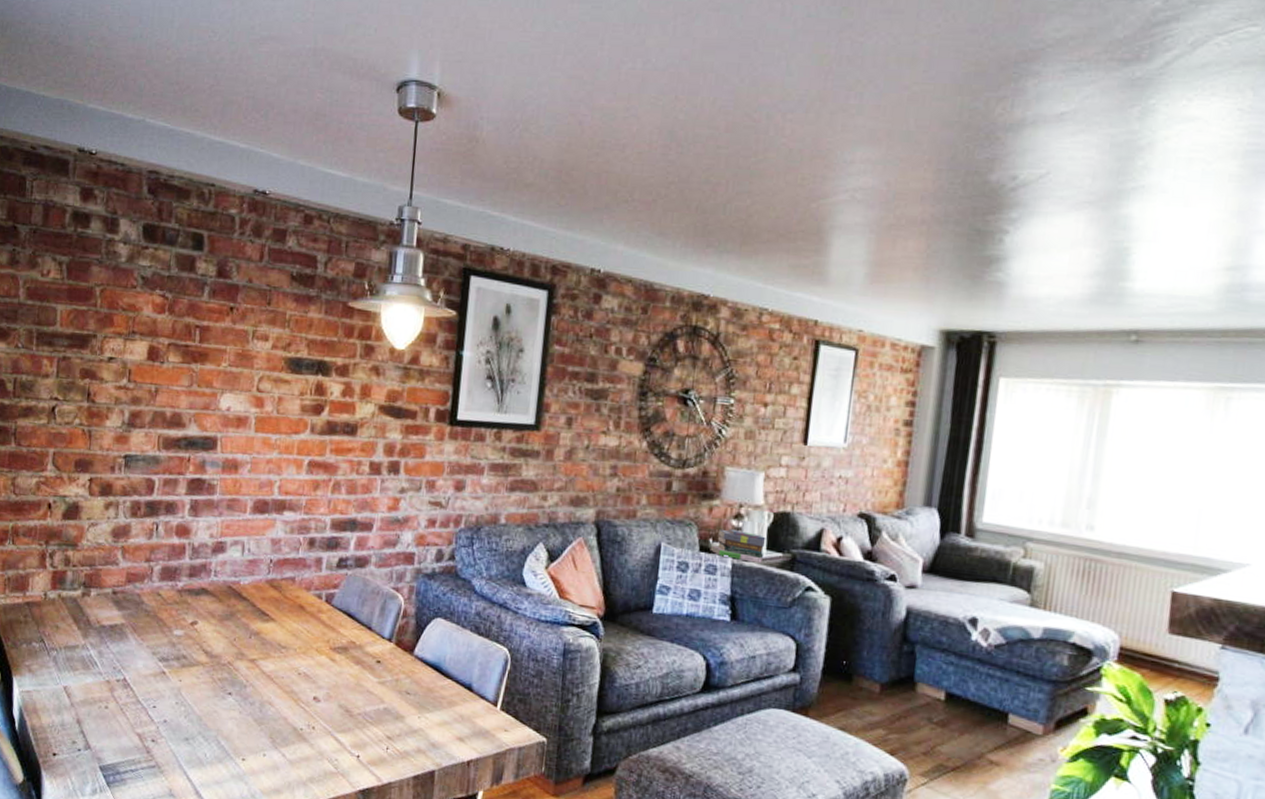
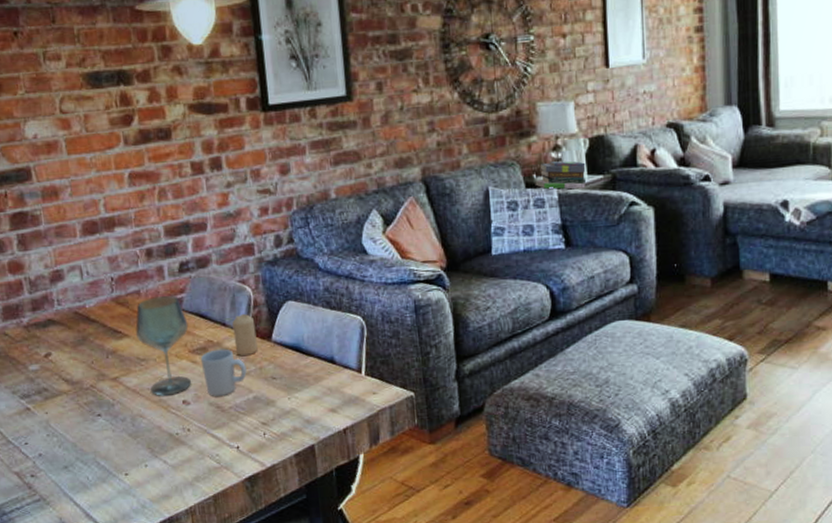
wine glass: none [282,587,335,689] -> present [135,296,191,396]
mug: none [339,651,383,701] -> present [200,348,247,396]
candle: none [375,621,401,665] -> present [232,313,258,356]

